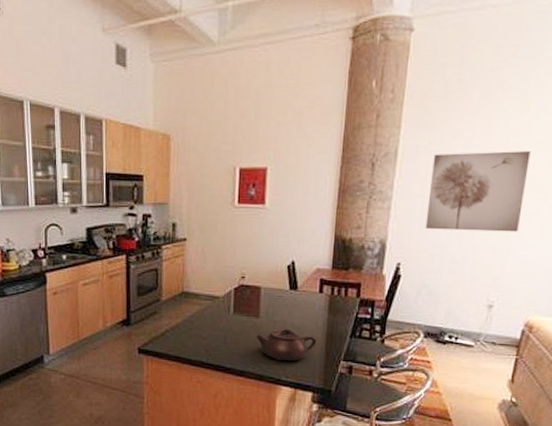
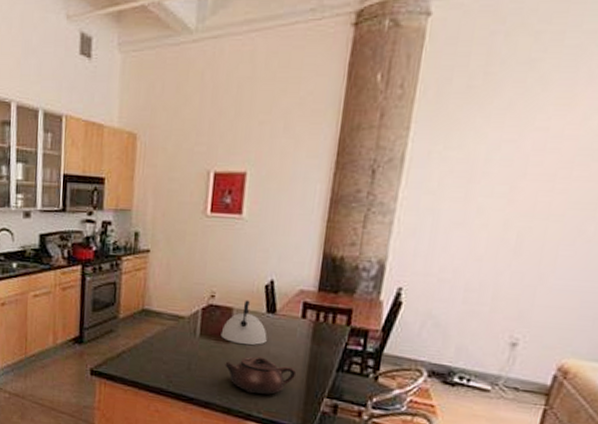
kettle: none [251,279,291,319] -> present [220,300,267,345]
wall art: present [425,151,531,232] -> none [435,159,575,257]

